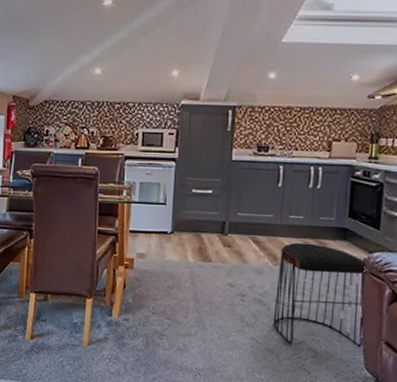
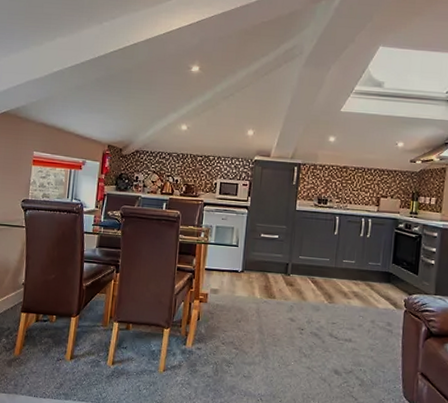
stool: present [273,242,367,348] -> none [326,283,407,378]

